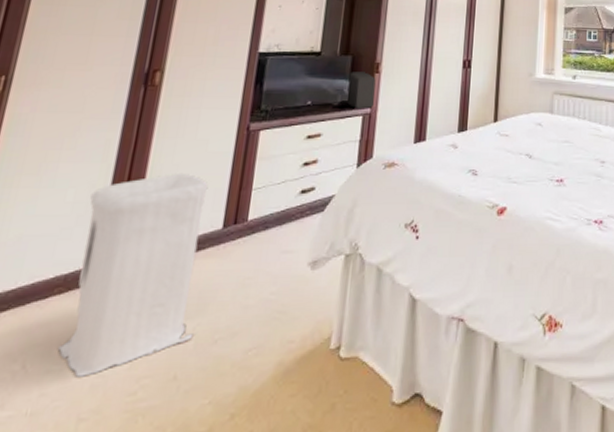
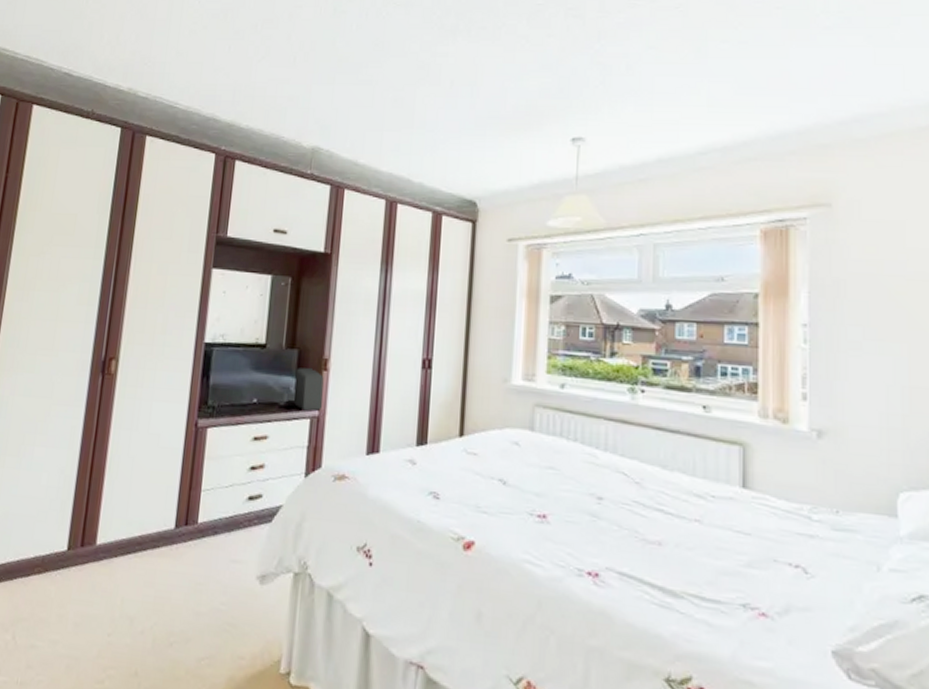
laundry basket: present [57,174,209,377] -> none [39,466,161,657]

